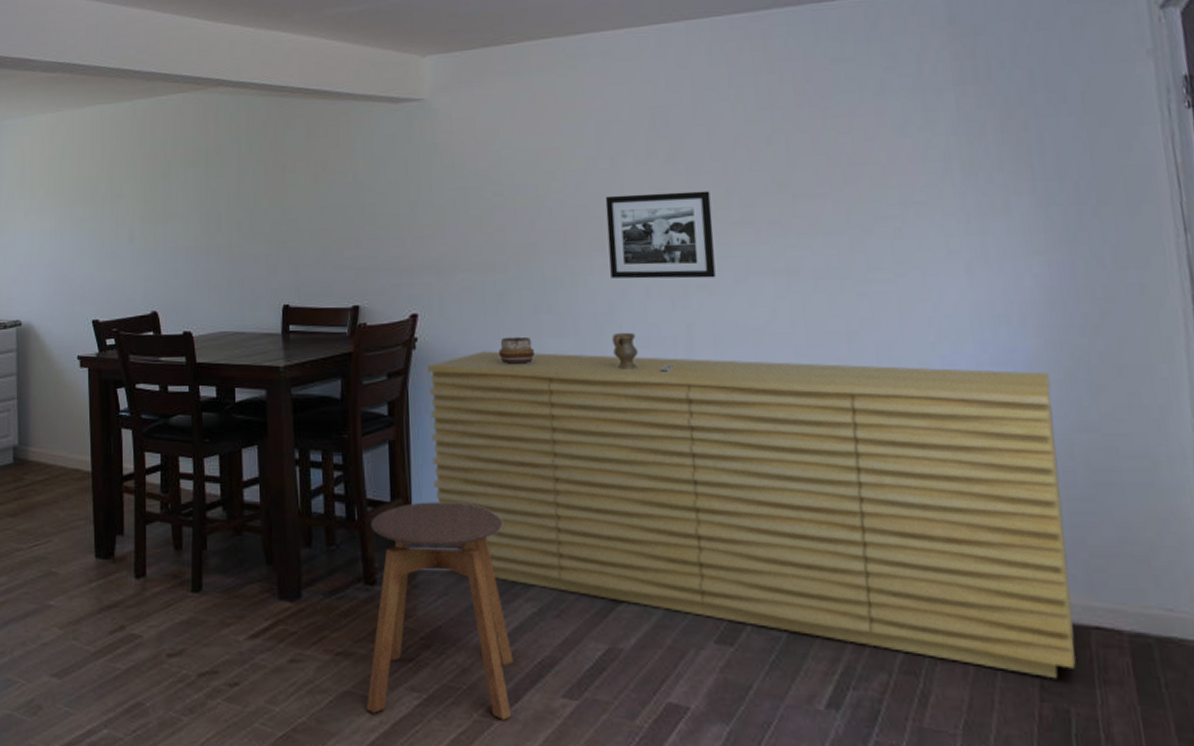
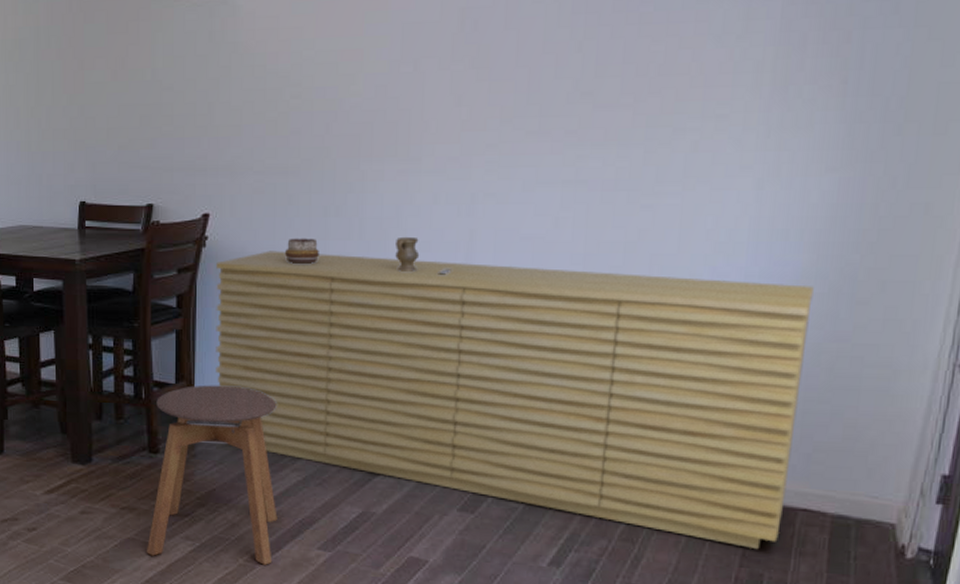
picture frame: present [605,191,716,279] -> none [401,98,510,187]

